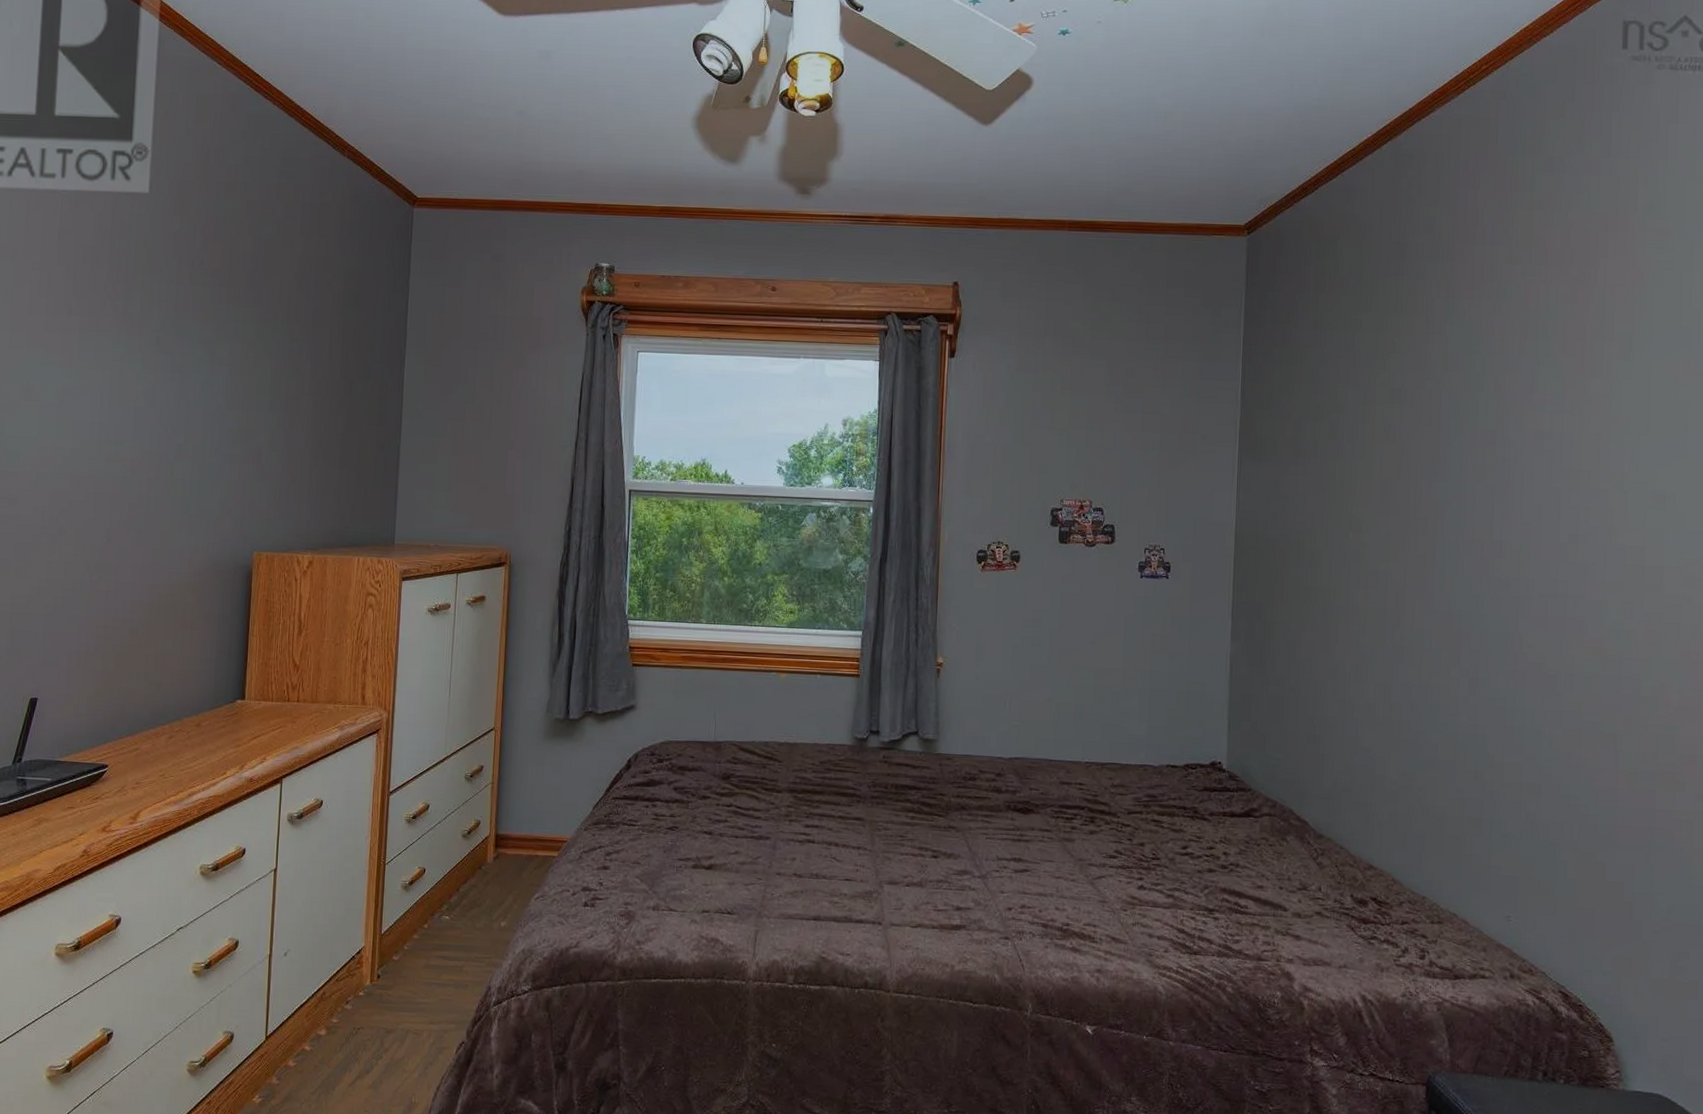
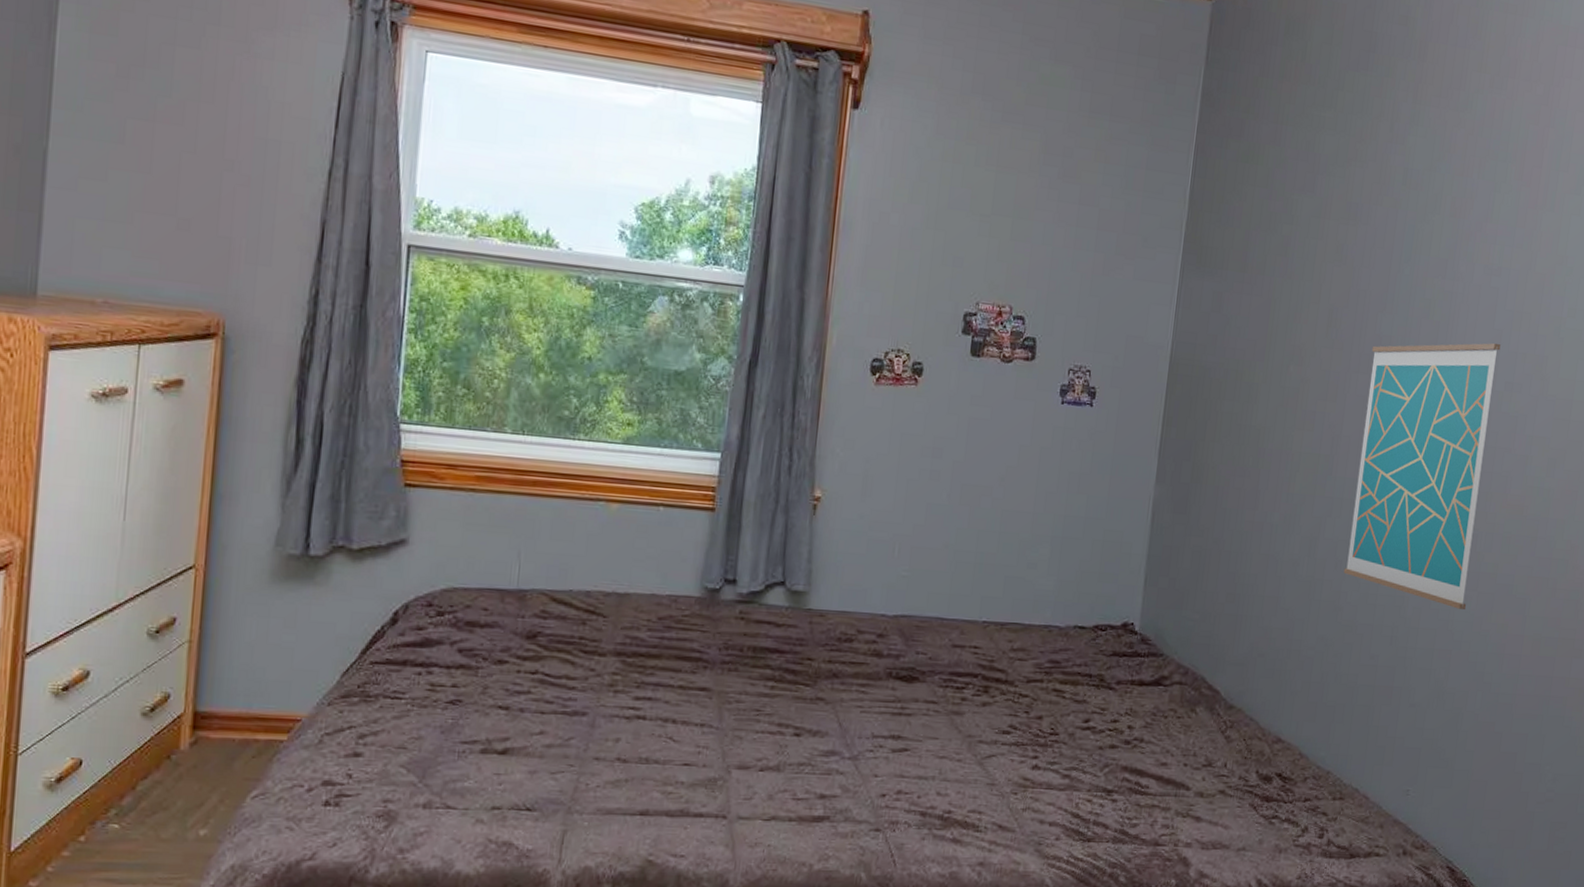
wall art: none [1420,500,1561,746] -> present [1343,343,1501,609]

